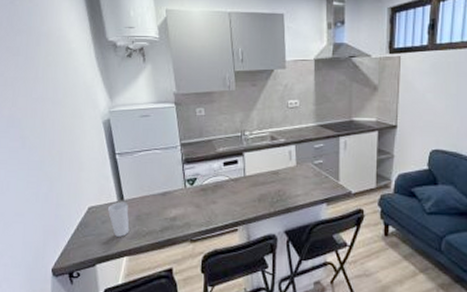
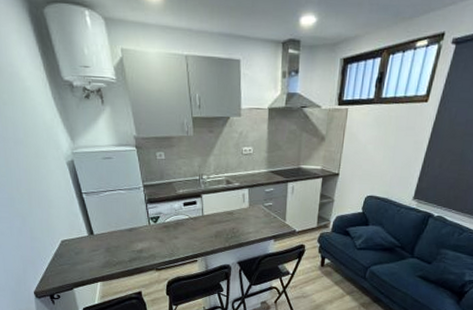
cup: present [107,201,130,237] -> none [79,236,101,266]

